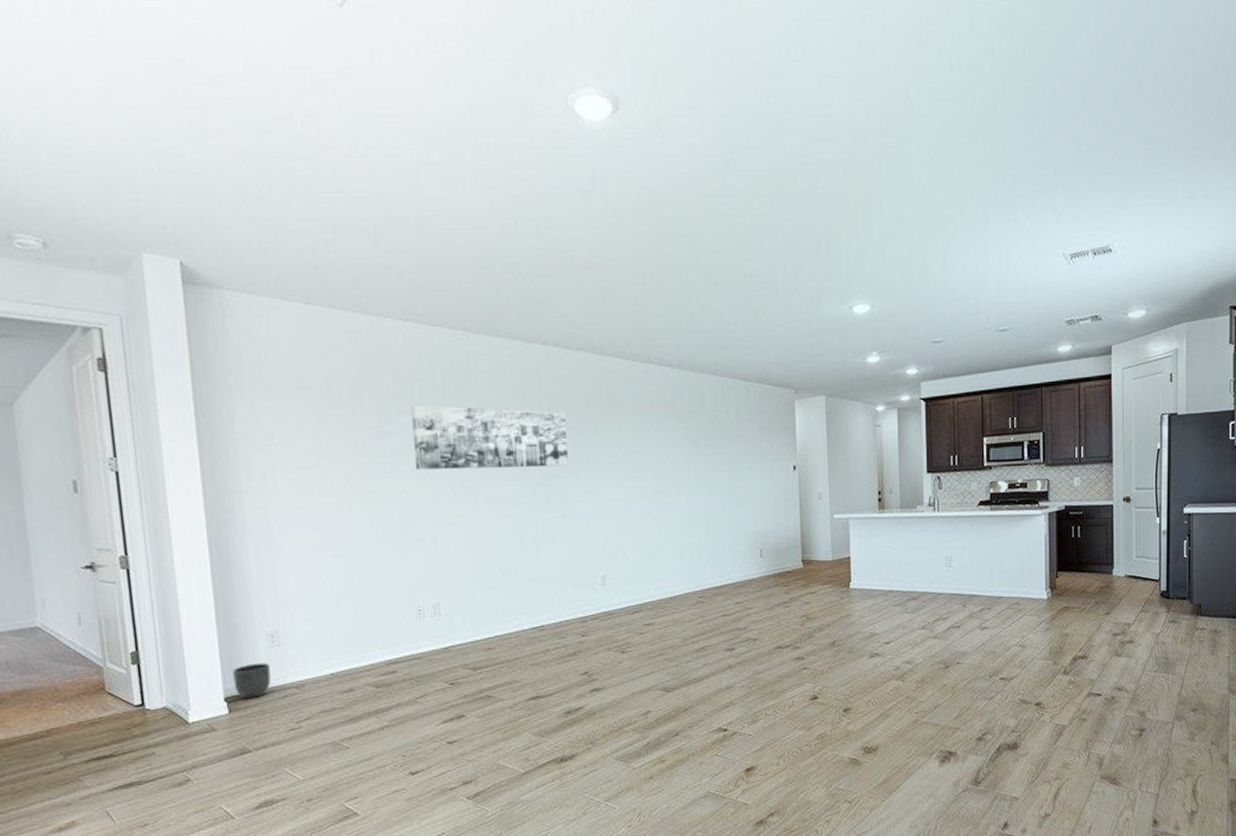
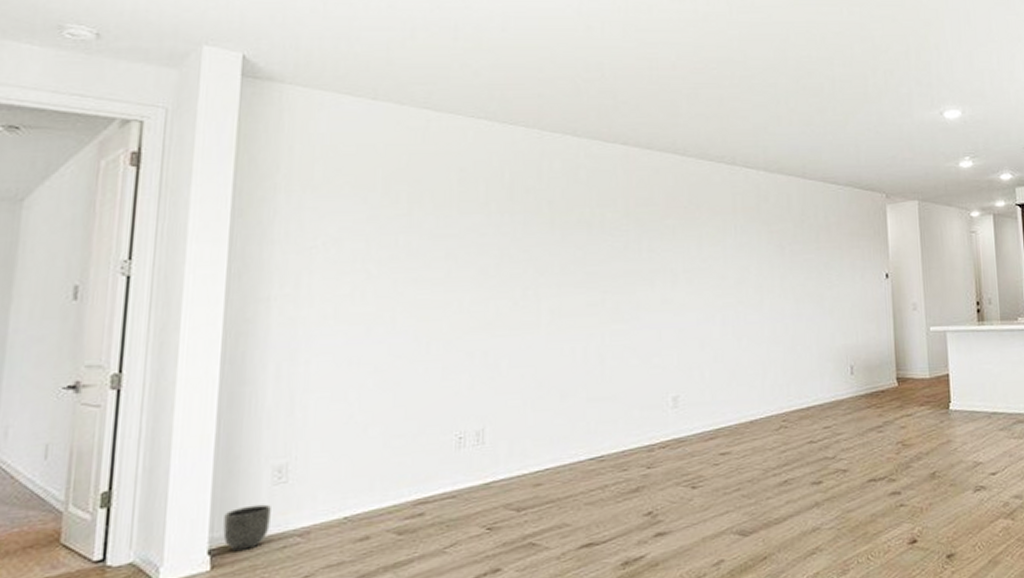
wall art: present [410,404,569,470] -> none [472,205,644,276]

